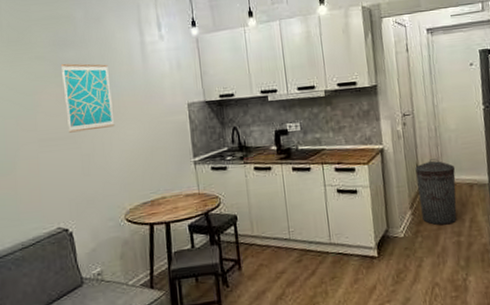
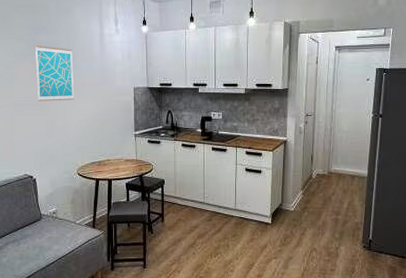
trash can: present [415,158,457,226] -> none [310,153,342,205]

